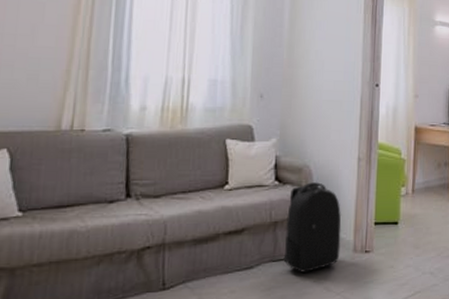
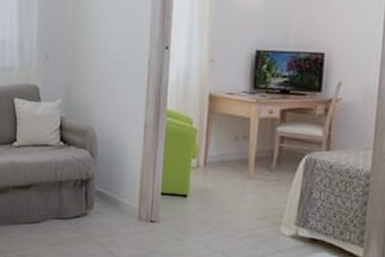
backpack: present [283,182,342,273] -> none [68,145,127,234]

